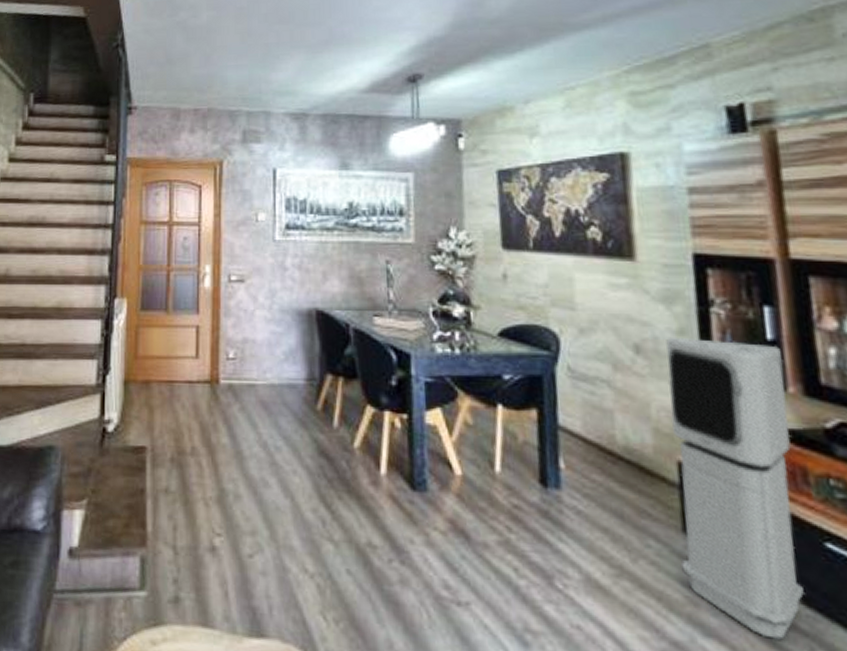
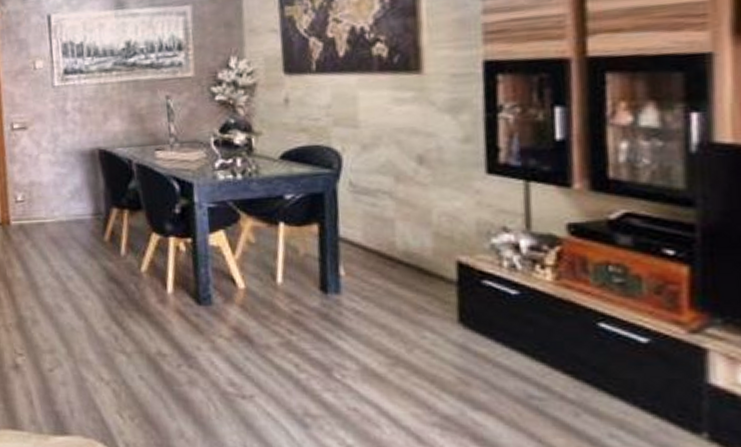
air purifier: present [666,337,804,640] -> none [450,144,574,408]

